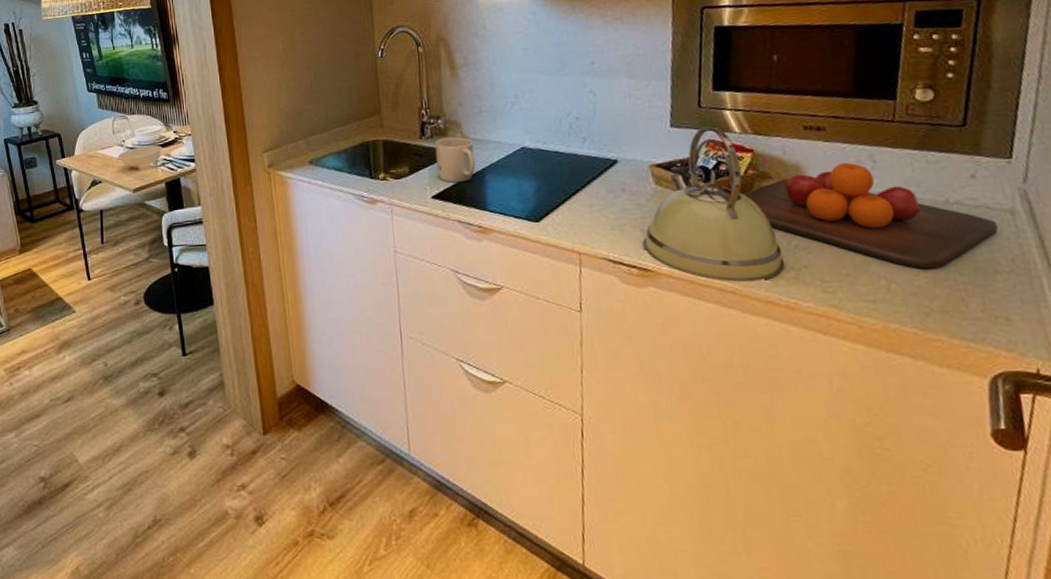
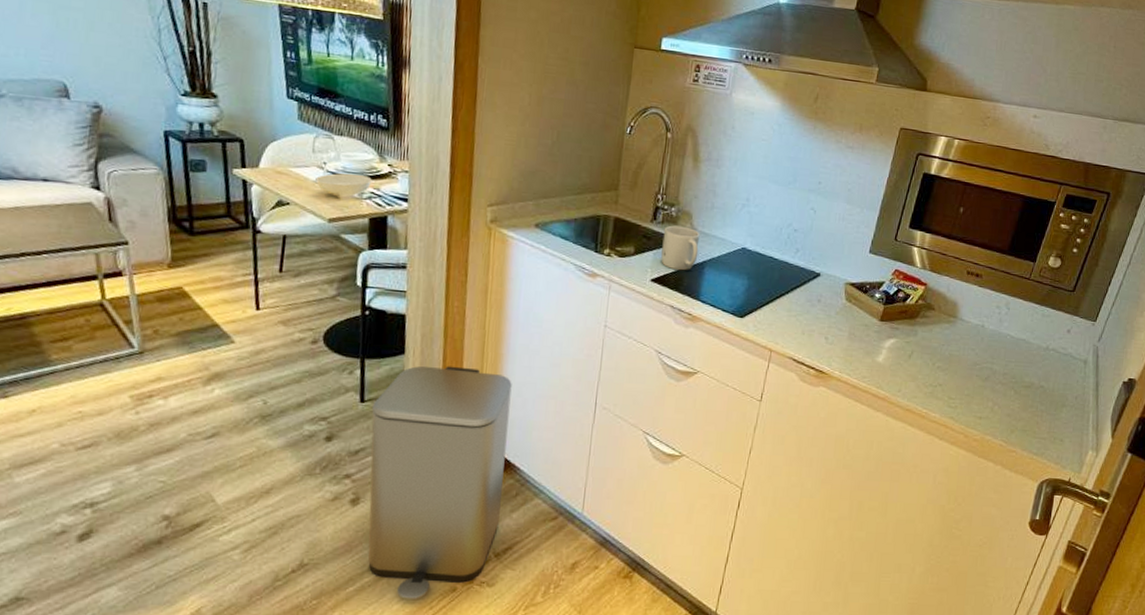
pedal bin: none [194,311,328,556] -> present [368,366,512,601]
kettle: present [643,126,784,282] -> none [824,258,927,392]
chopping board: present [743,163,999,269] -> none [910,306,1074,398]

